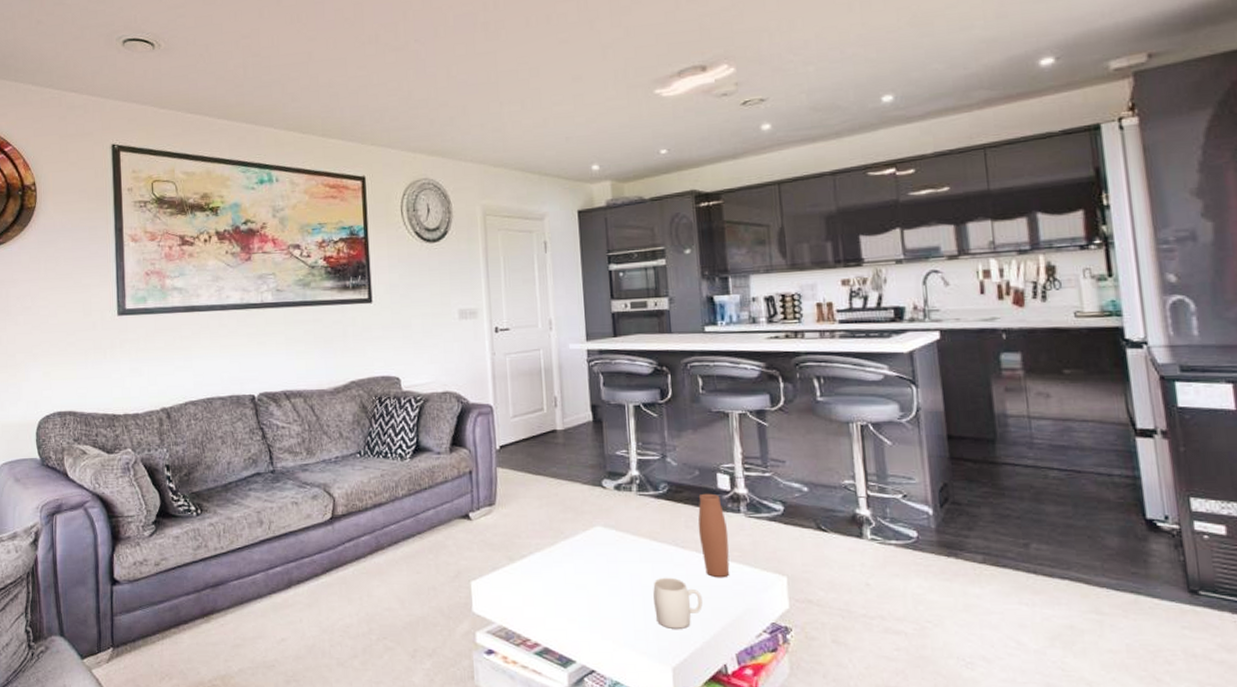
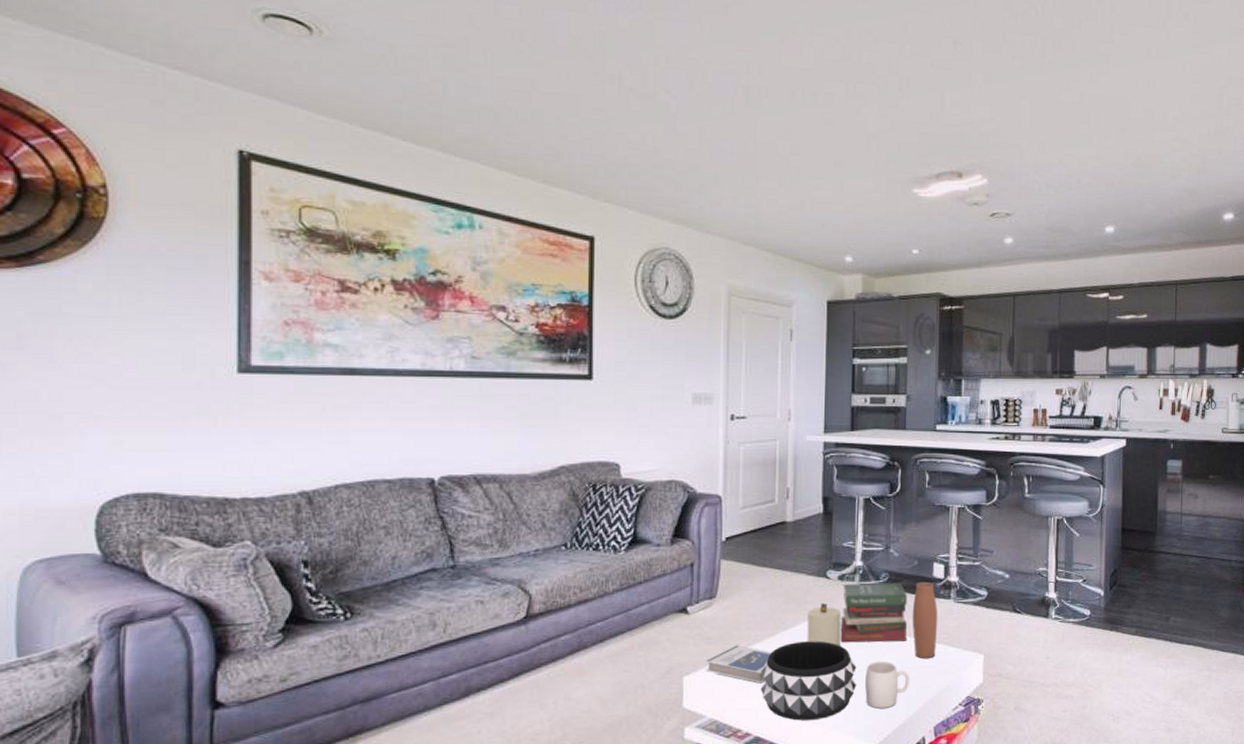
hardback book: none [490,553,553,593] -> present [705,645,772,684]
decorative bowl: none [544,552,644,635] -> present [760,640,857,721]
candle: none [586,513,623,559] -> present [807,602,841,646]
books: none [621,494,696,557] -> present [840,582,908,643]

